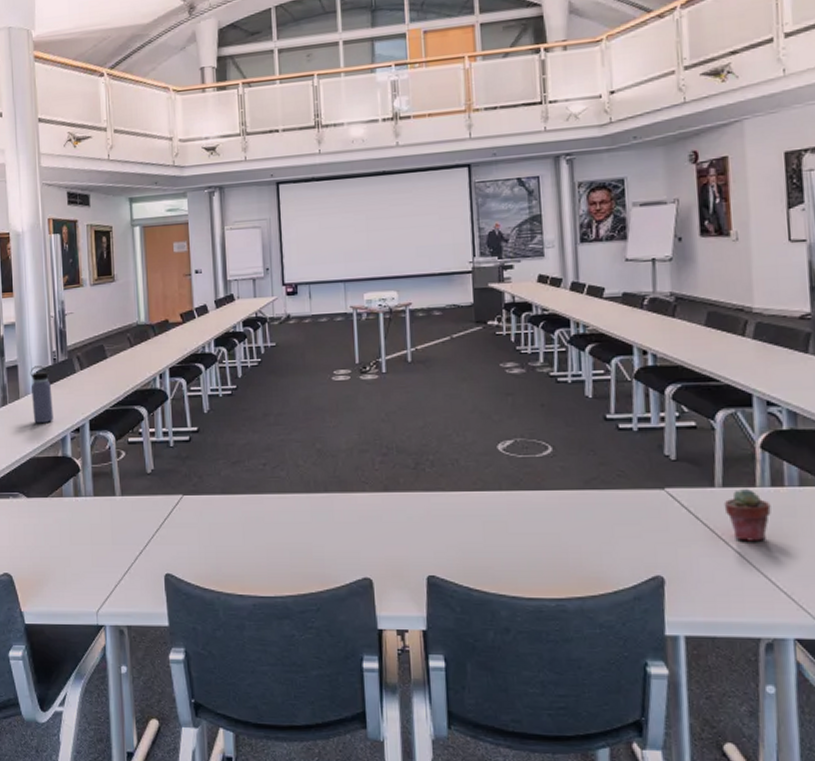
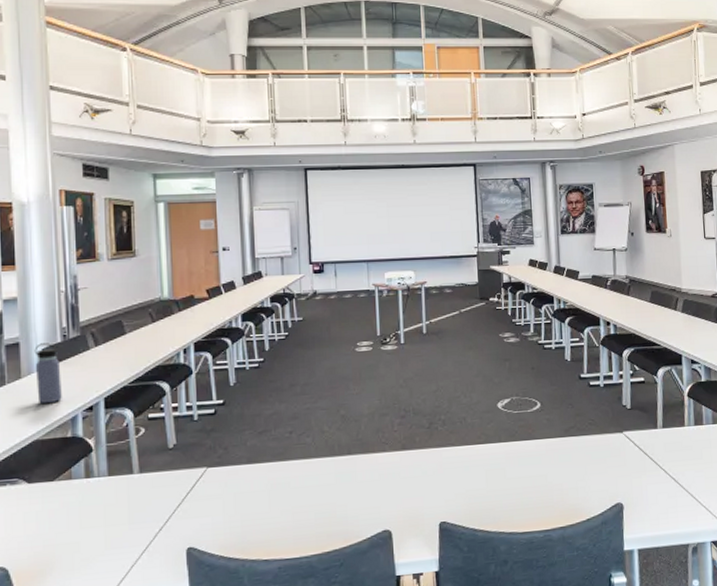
potted succulent: present [724,488,771,541] -> none [663,427,695,470]

